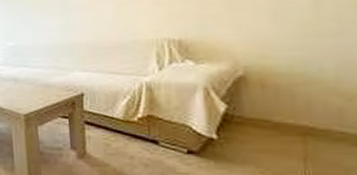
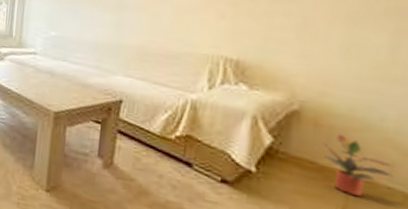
potted plant: none [273,90,343,146] -> present [323,133,393,197]

